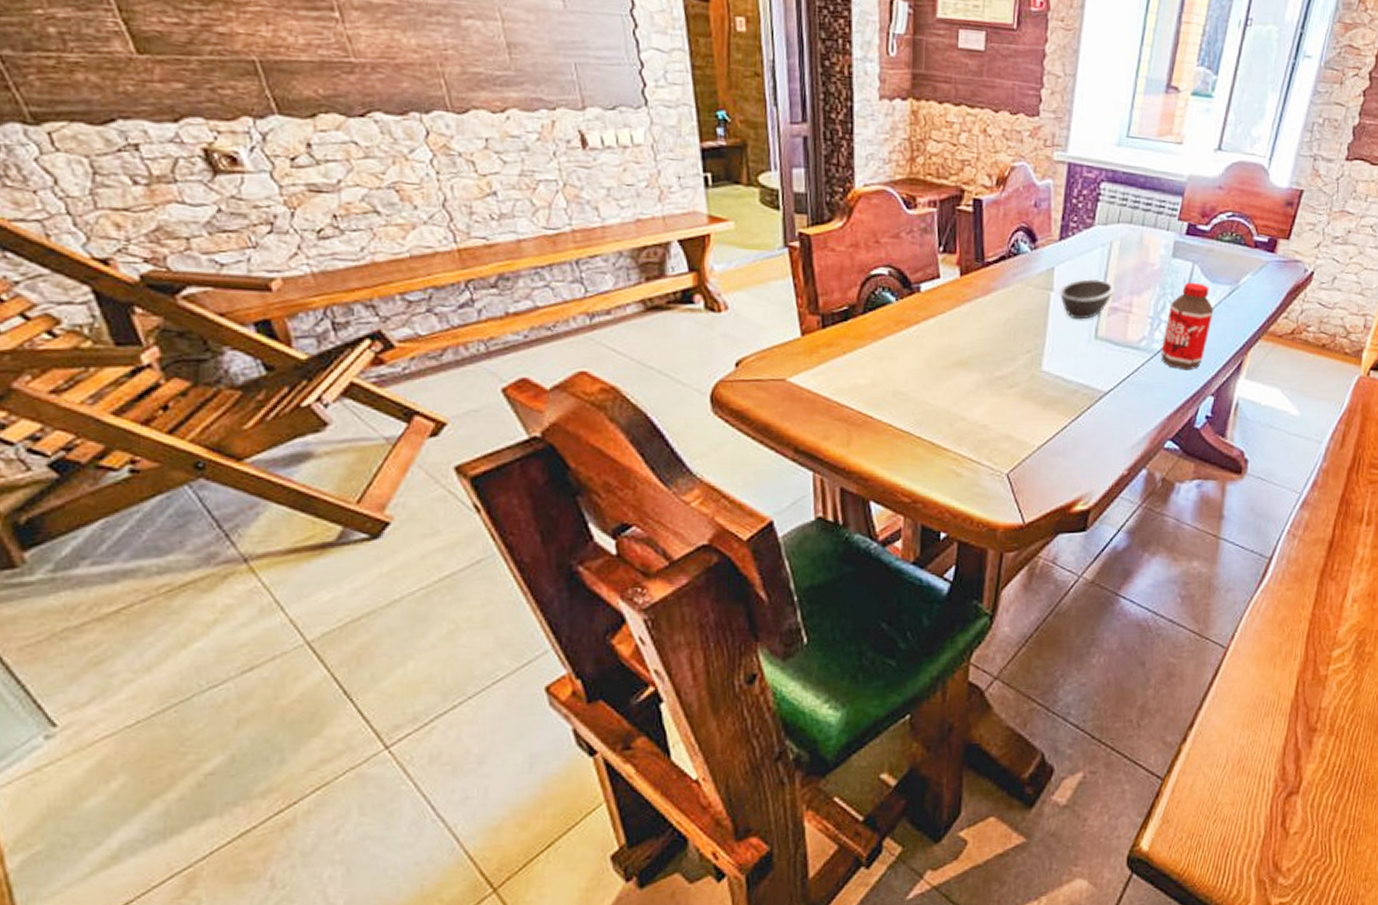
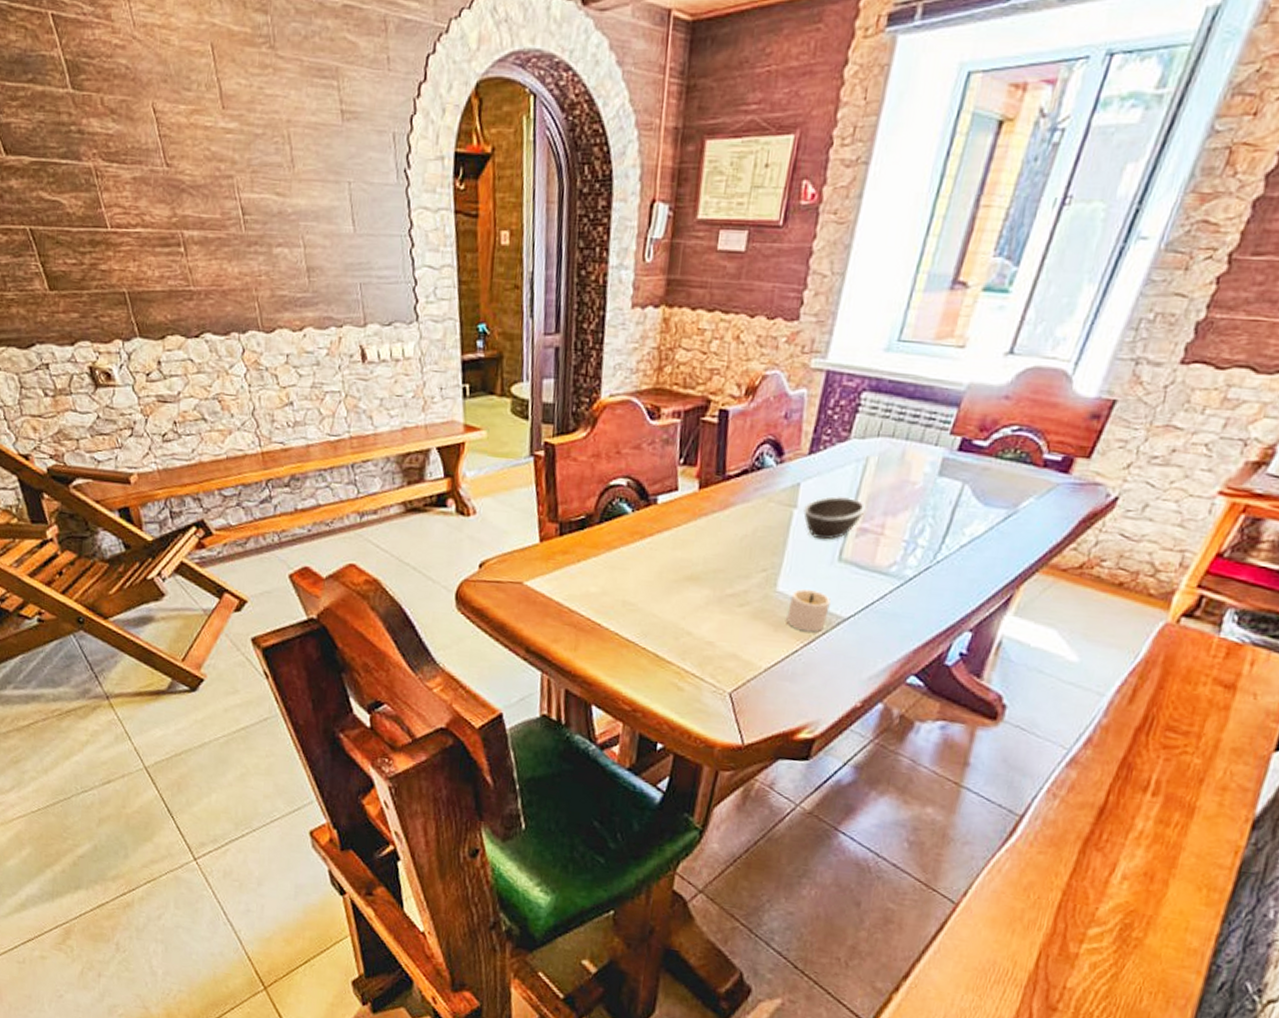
candle: none [1053,368,1091,408] -> present [786,589,831,632]
bottle: present [1161,282,1214,371] -> none [912,504,984,602]

